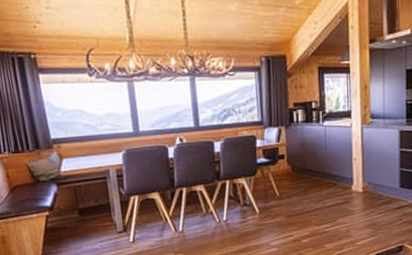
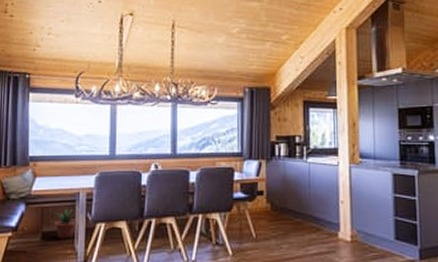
potted plant: none [82,186,111,213] -> present [49,209,78,239]

